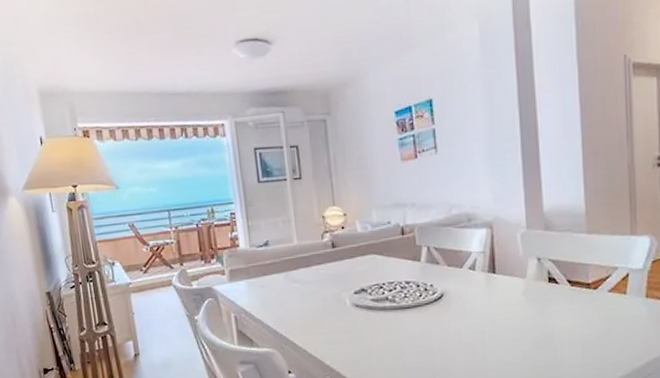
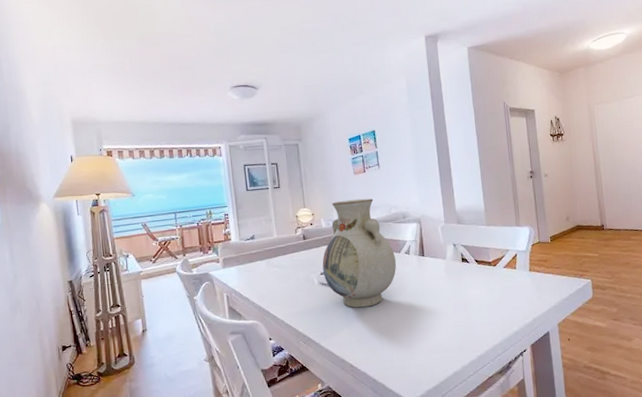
vase: none [356,193,457,338] -> present [322,198,397,308]

